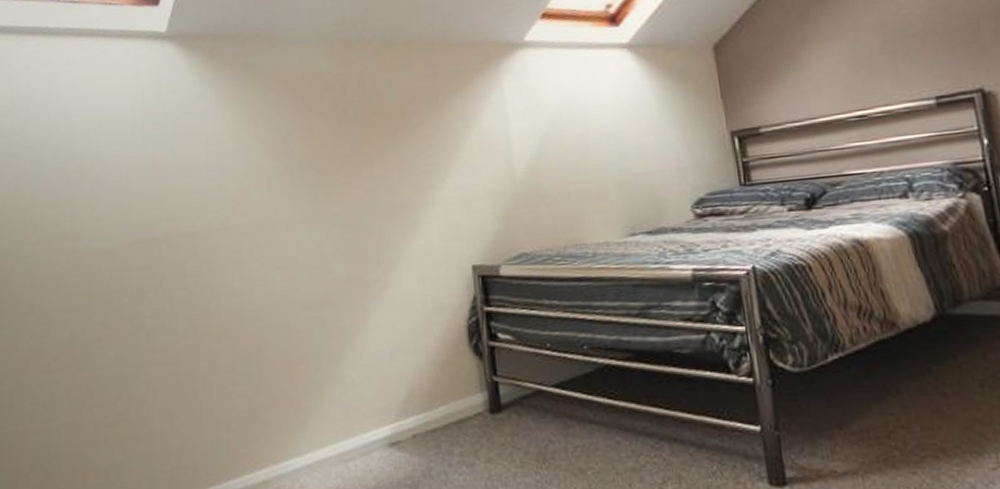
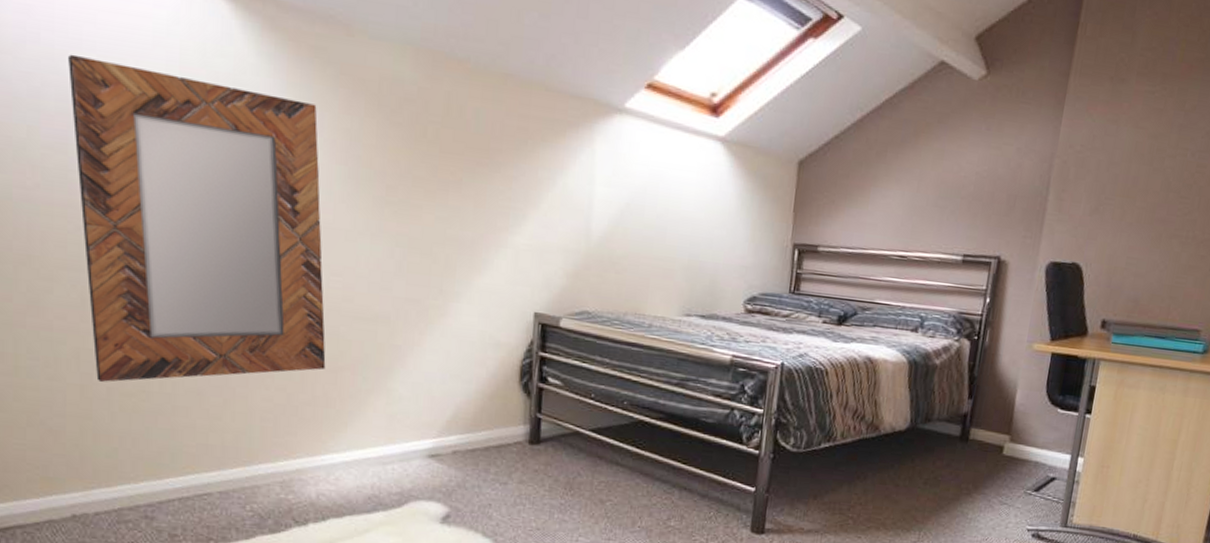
home mirror: none [60,113,281,416] -> present [68,54,326,382]

